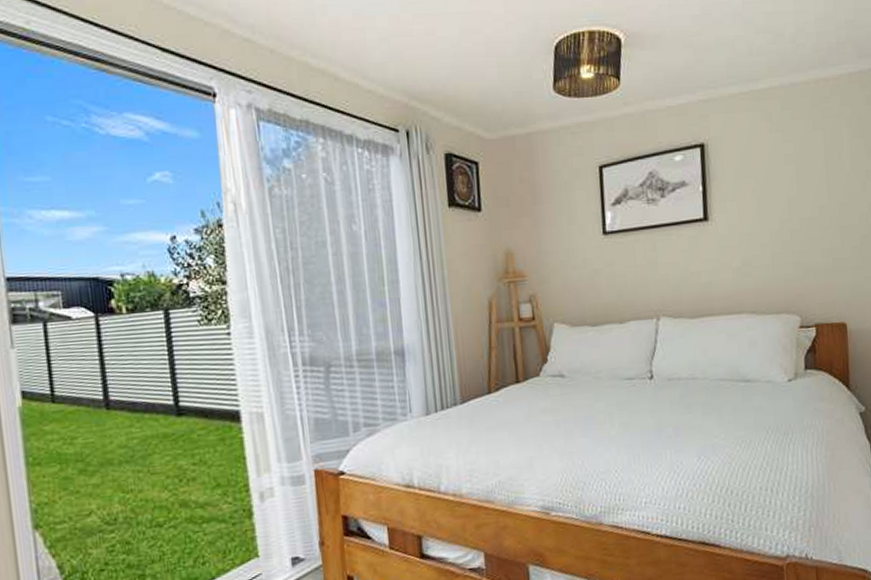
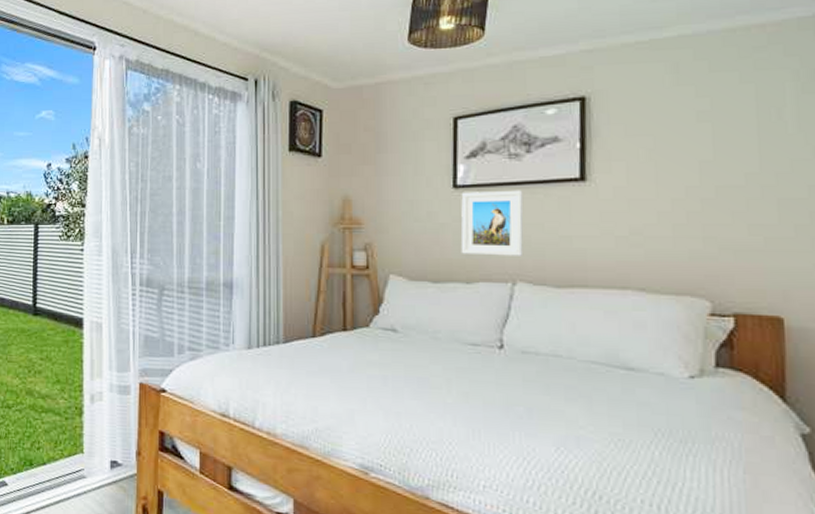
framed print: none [610,232,664,296] -> present [460,190,524,256]

